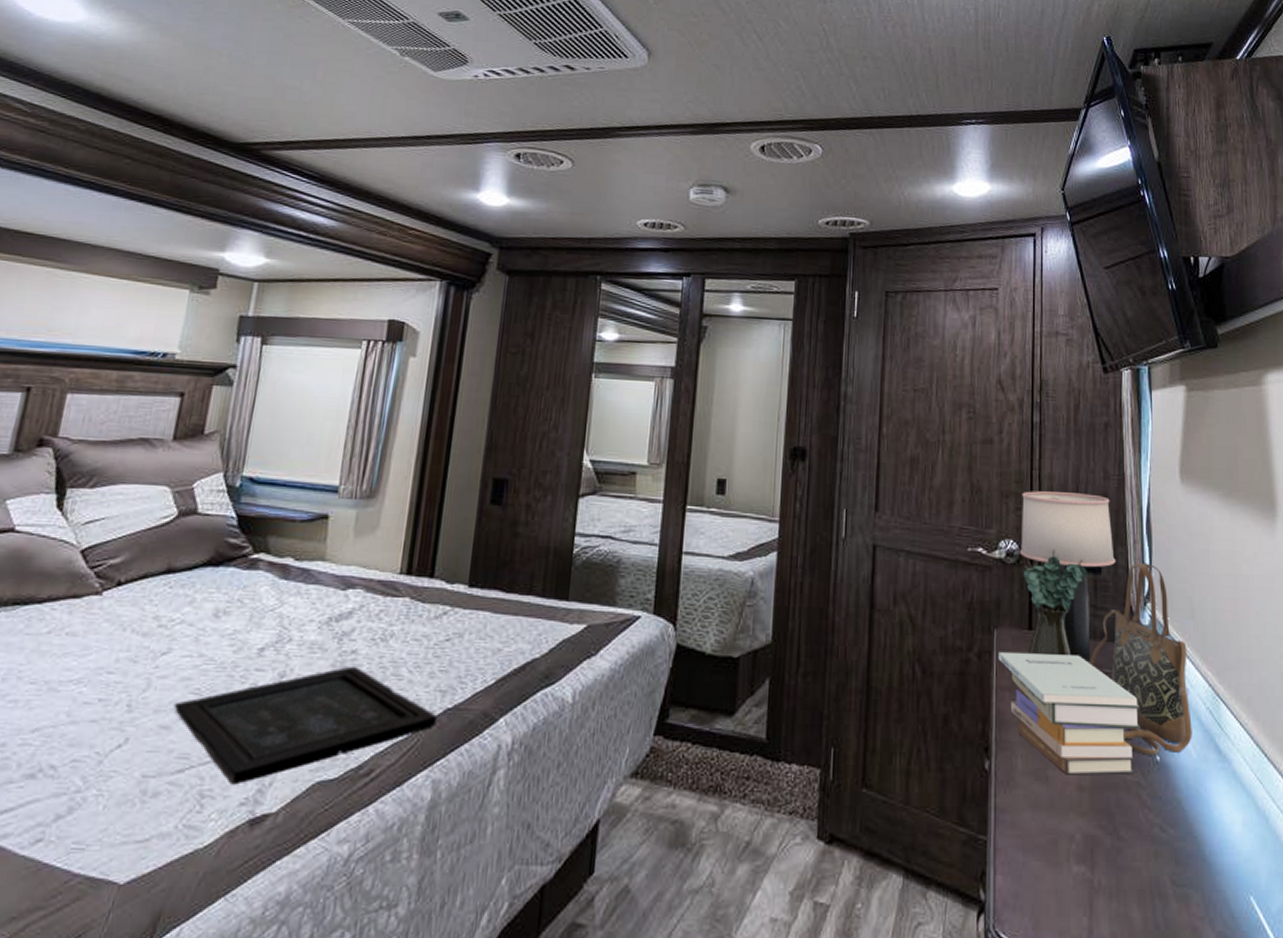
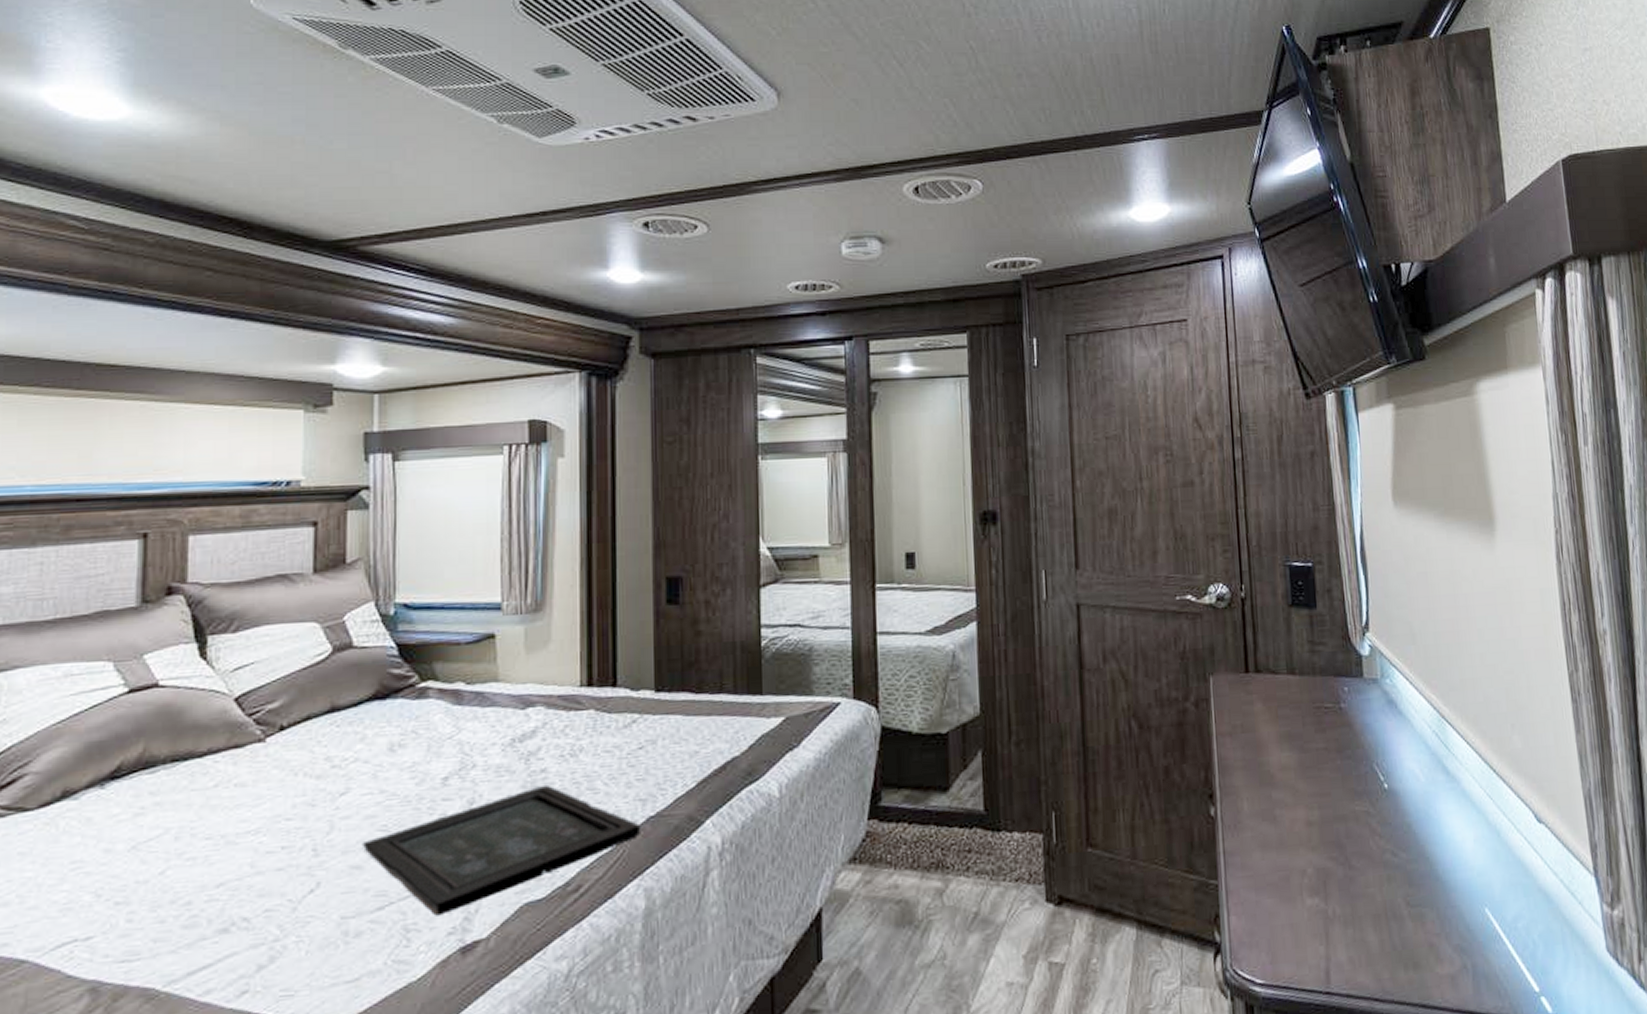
books: present [998,651,1140,775] -> none [1216,693,1366,812]
table lamp: present [1020,491,1116,663] -> none [1228,527,1332,700]
vase: present [1023,550,1087,656] -> none [1235,589,1303,698]
handbag: present [1090,562,1193,755] -> none [1310,592,1420,785]

